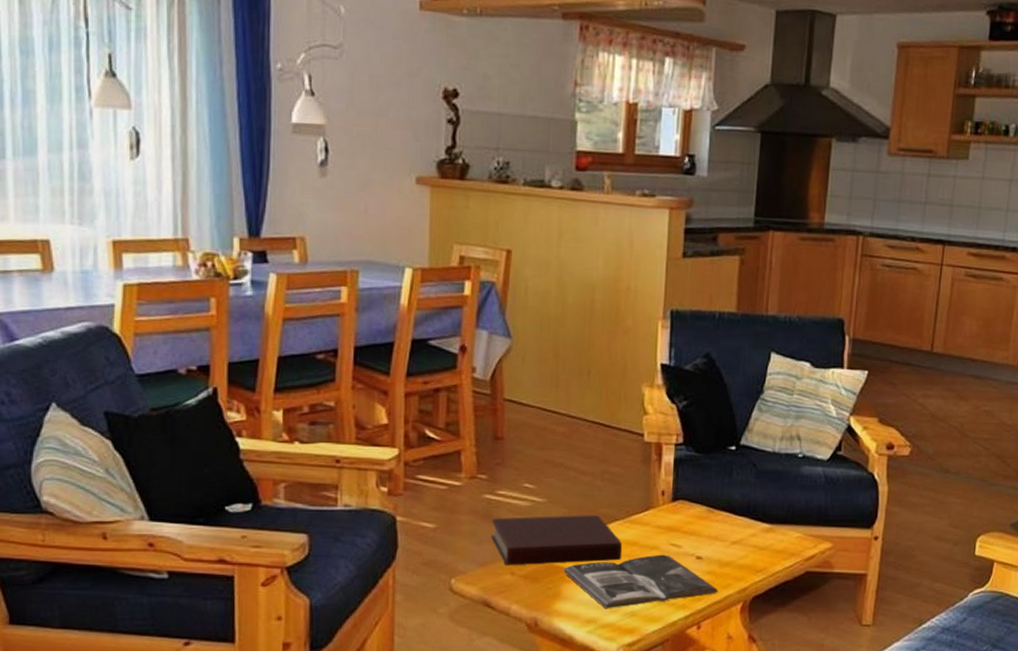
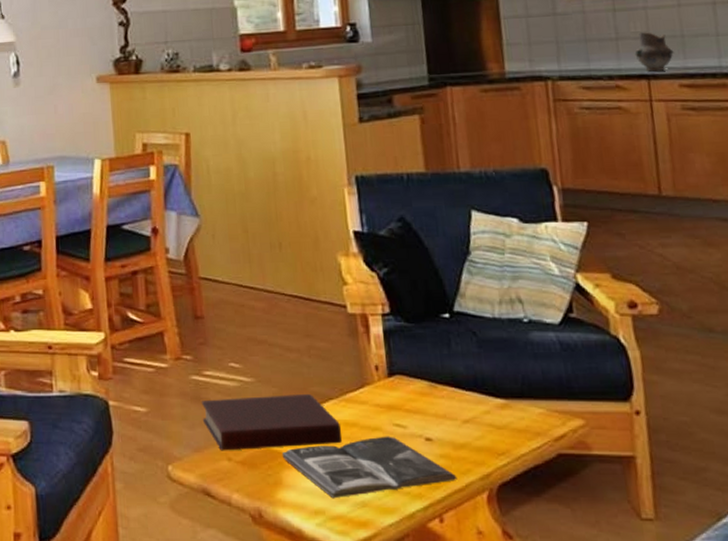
ceramic jug: none [937,198,970,238] -> present [634,31,674,72]

